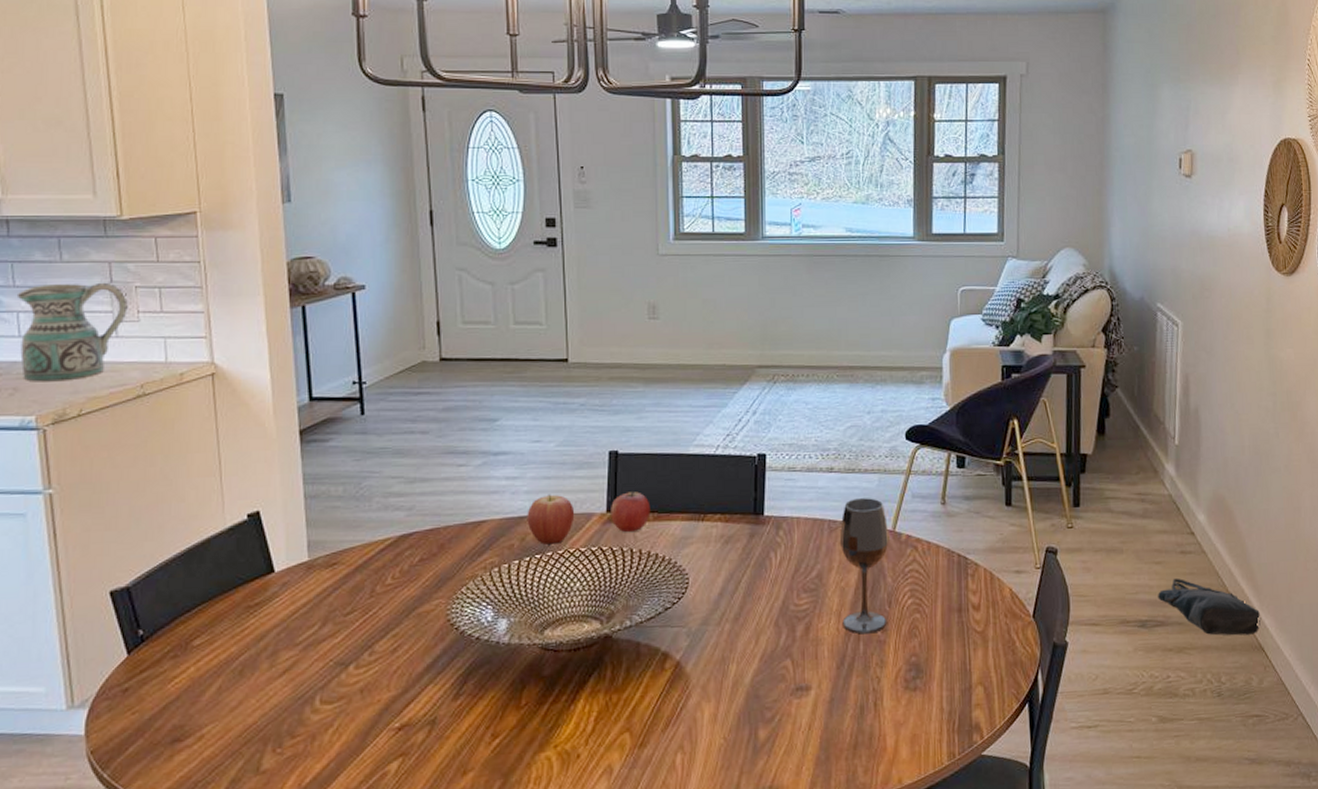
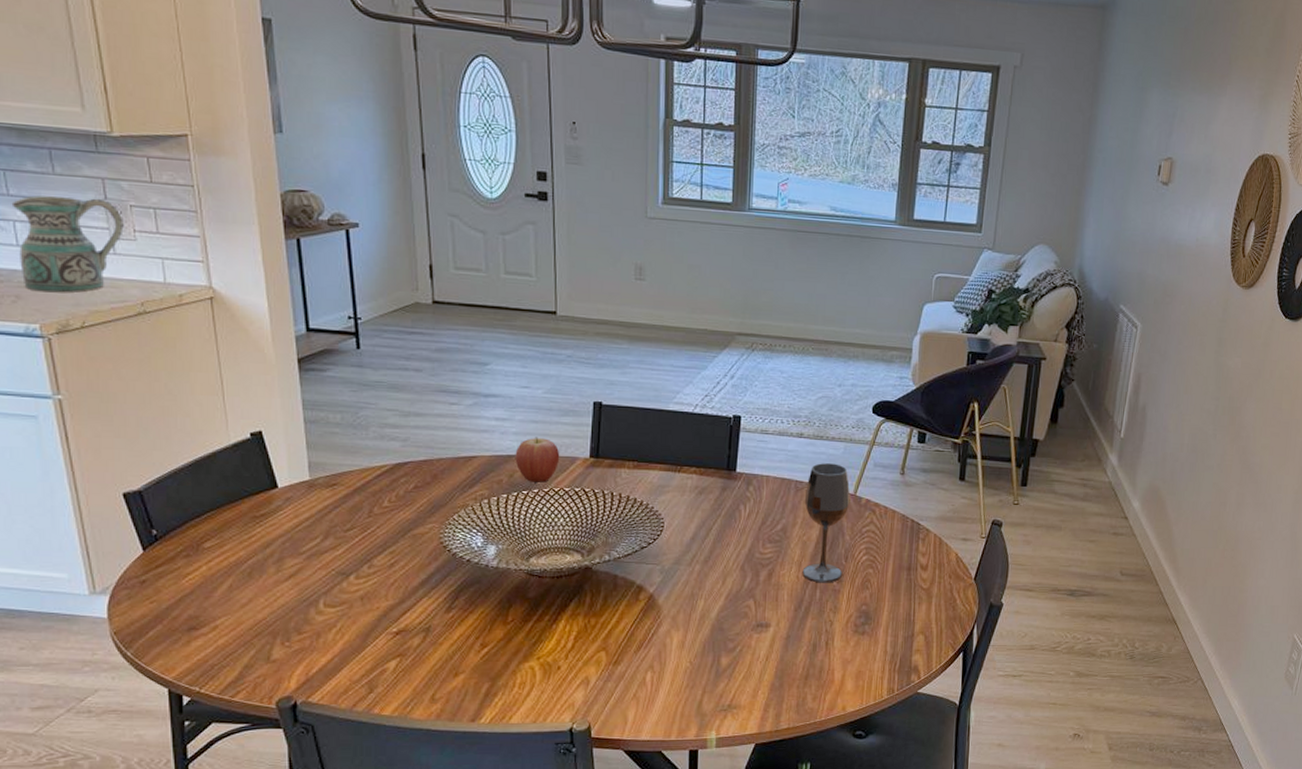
apple: present [611,491,651,532] -> none [594,441,631,477]
tote bag: present [1158,579,1260,636] -> none [1088,556,1177,609]

